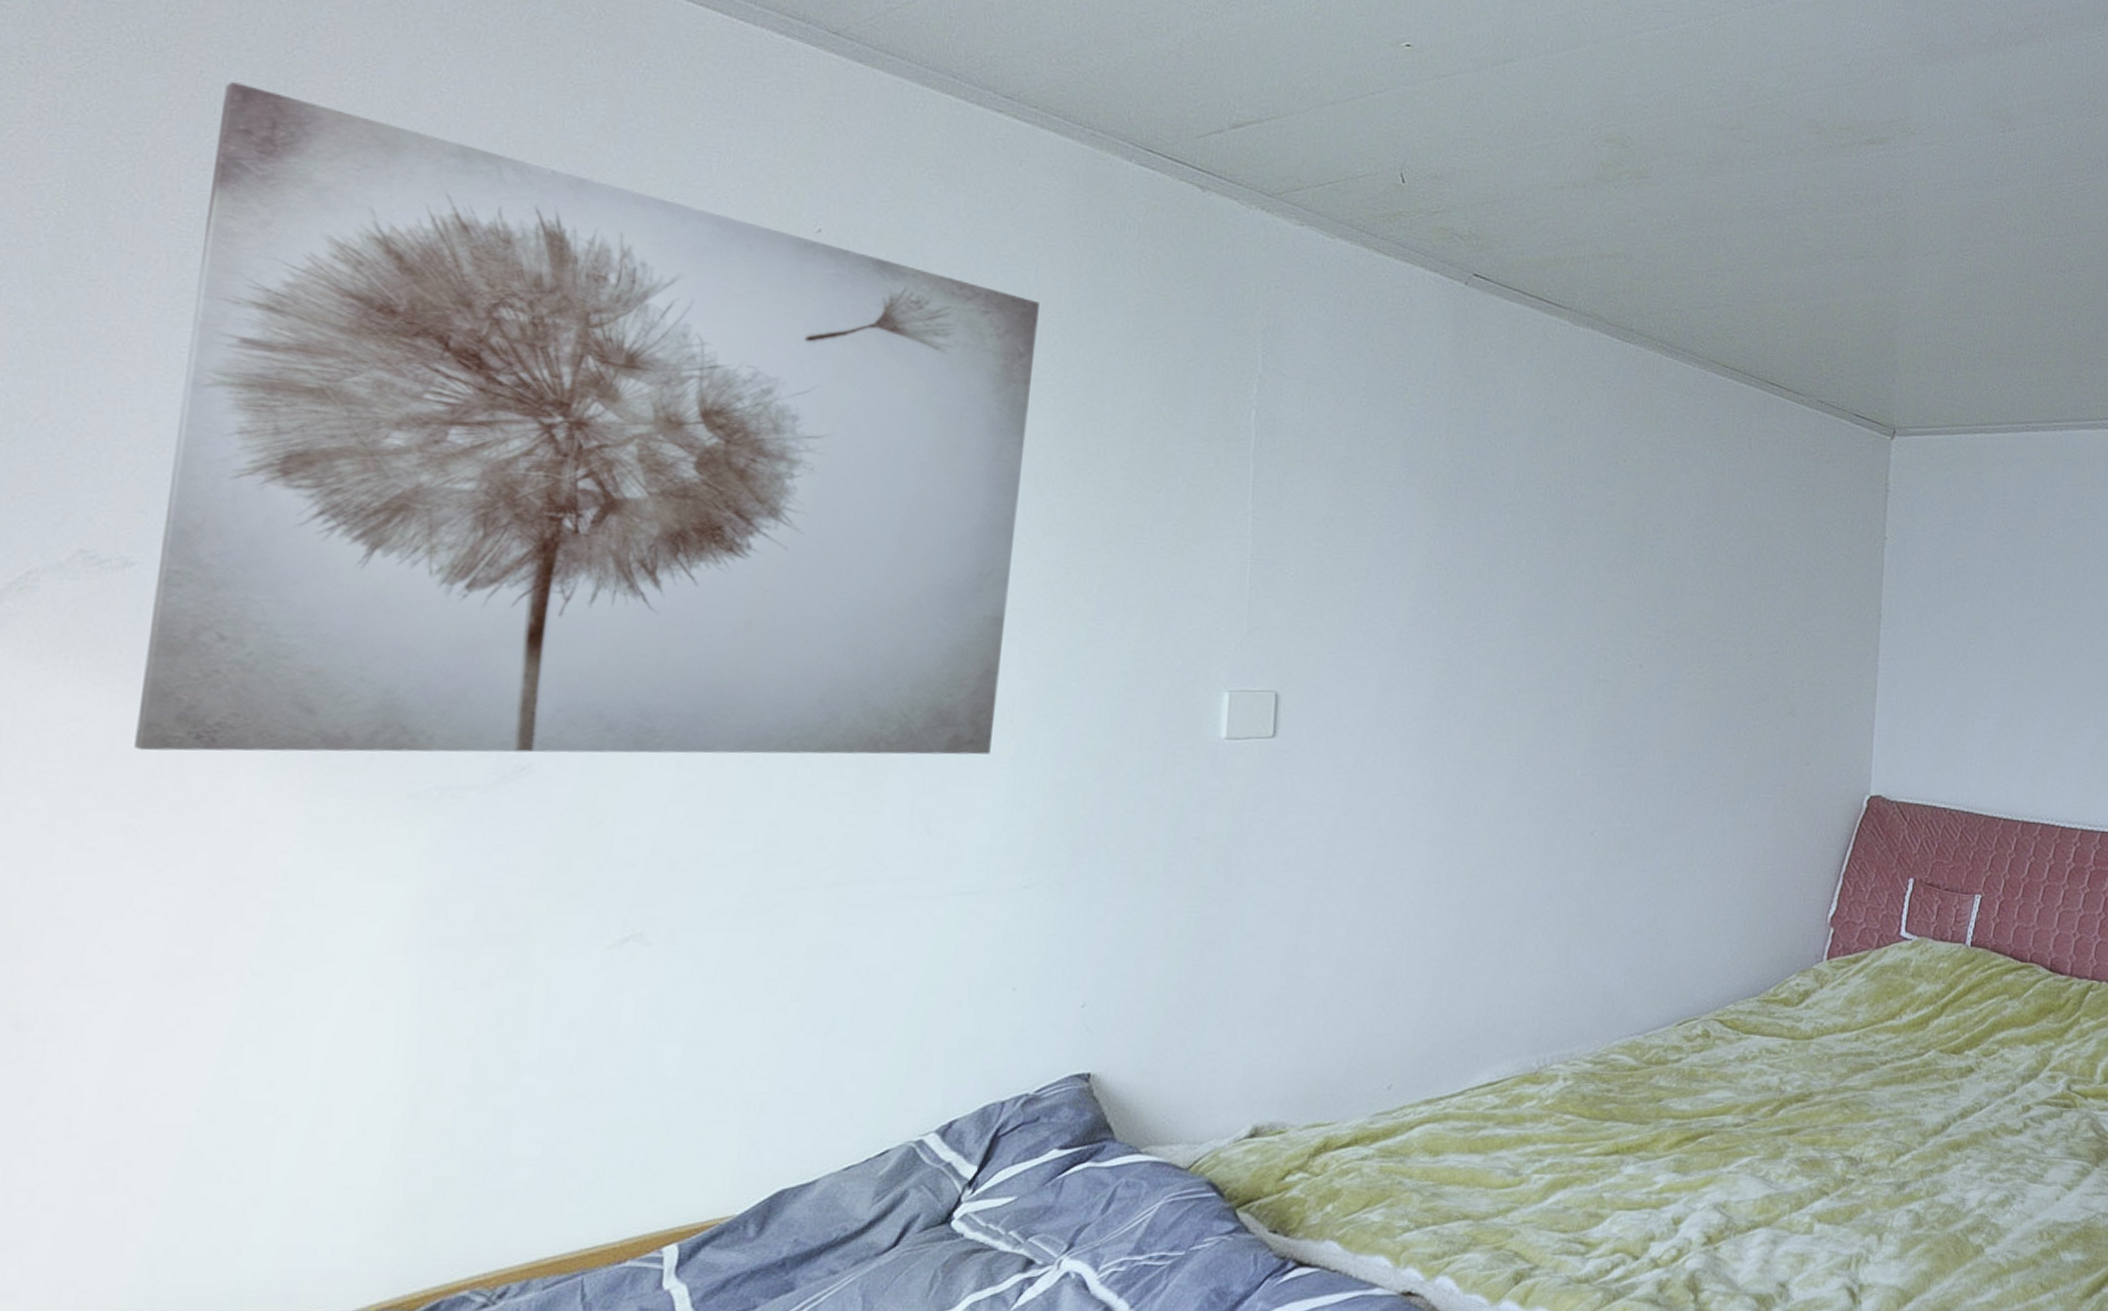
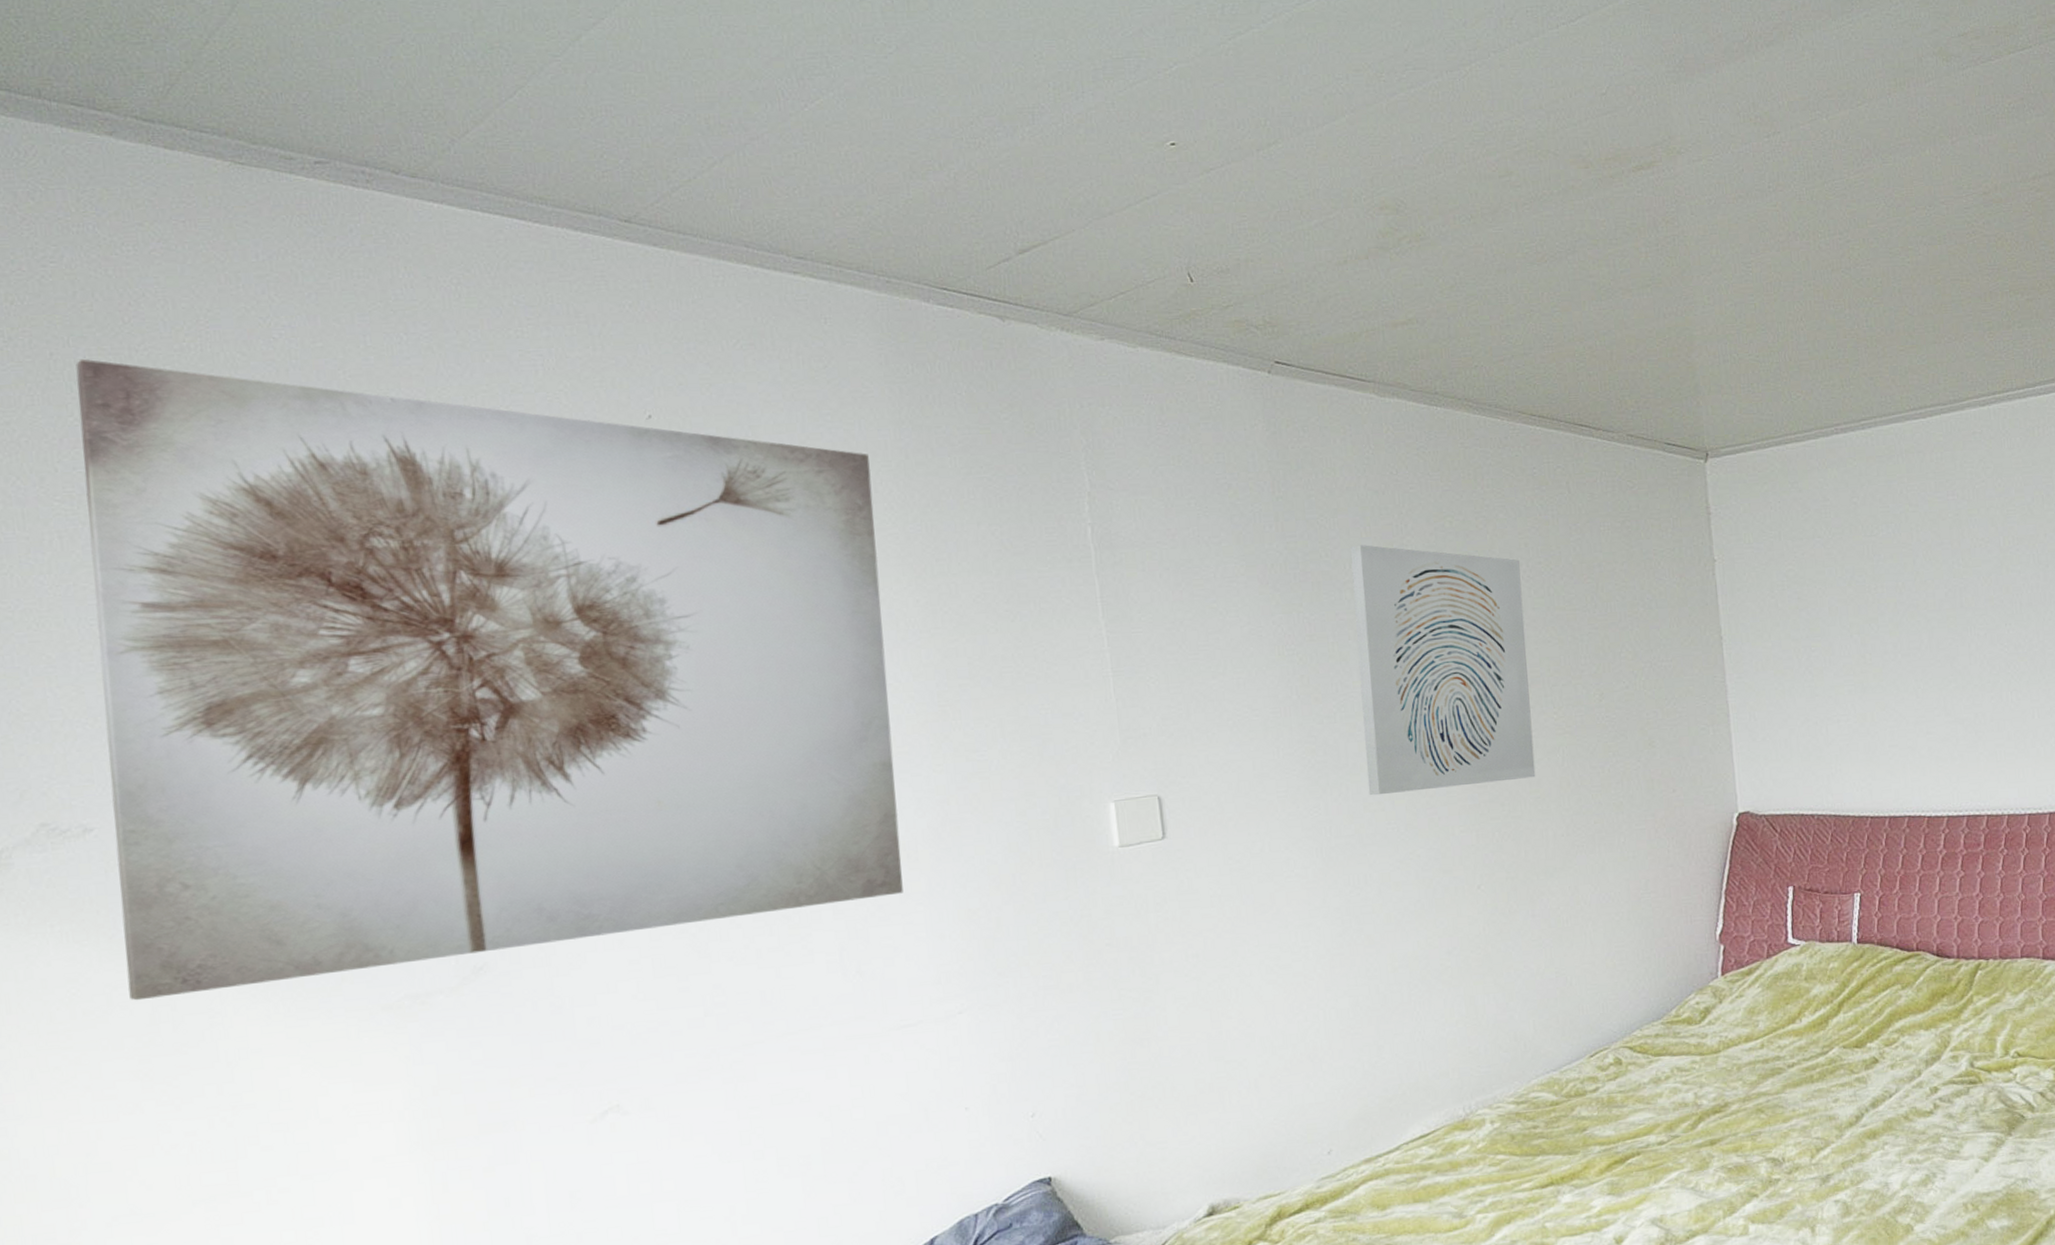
wall art: none [1494,468,1688,730] -> present [1350,545,1536,796]

